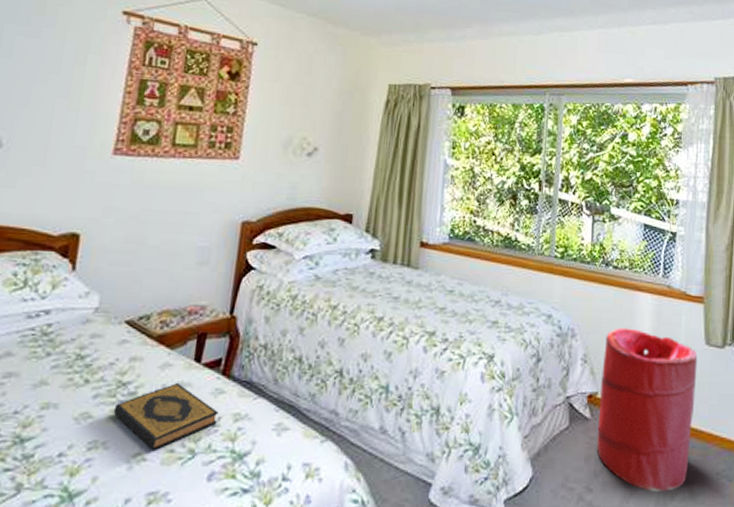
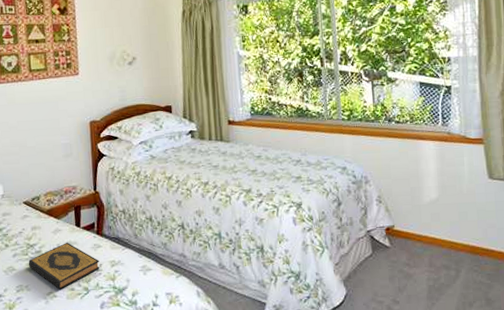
laundry hamper: present [596,327,698,492] -> none [395,171,484,301]

